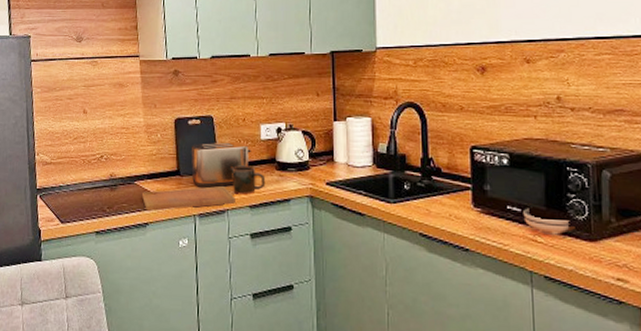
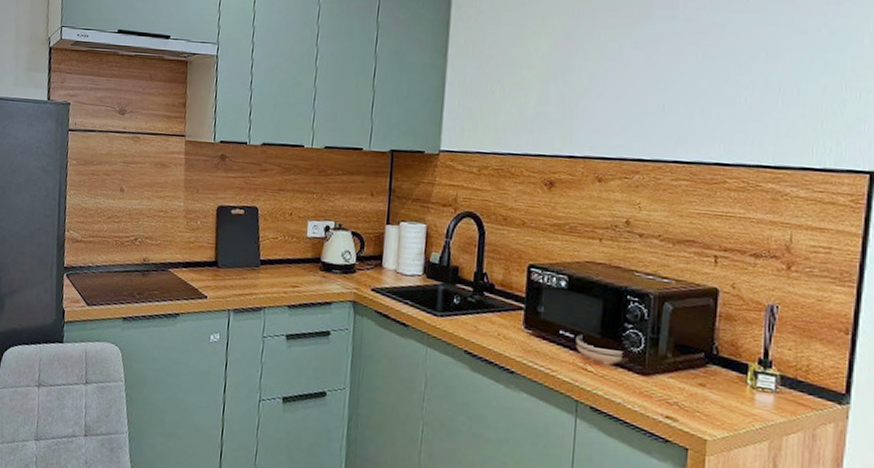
cutting board: present [142,186,235,211] -> none [175,280,274,303]
toaster: present [190,141,251,189] -> none [230,234,296,283]
mug: present [232,165,266,195] -> none [271,262,308,294]

